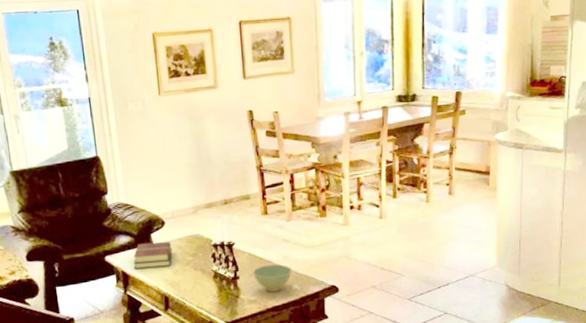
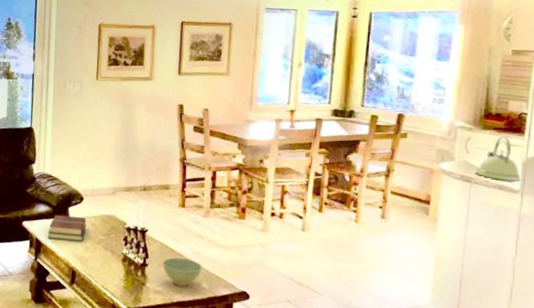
kettle: none [526,101,564,143] -> present [476,136,521,183]

